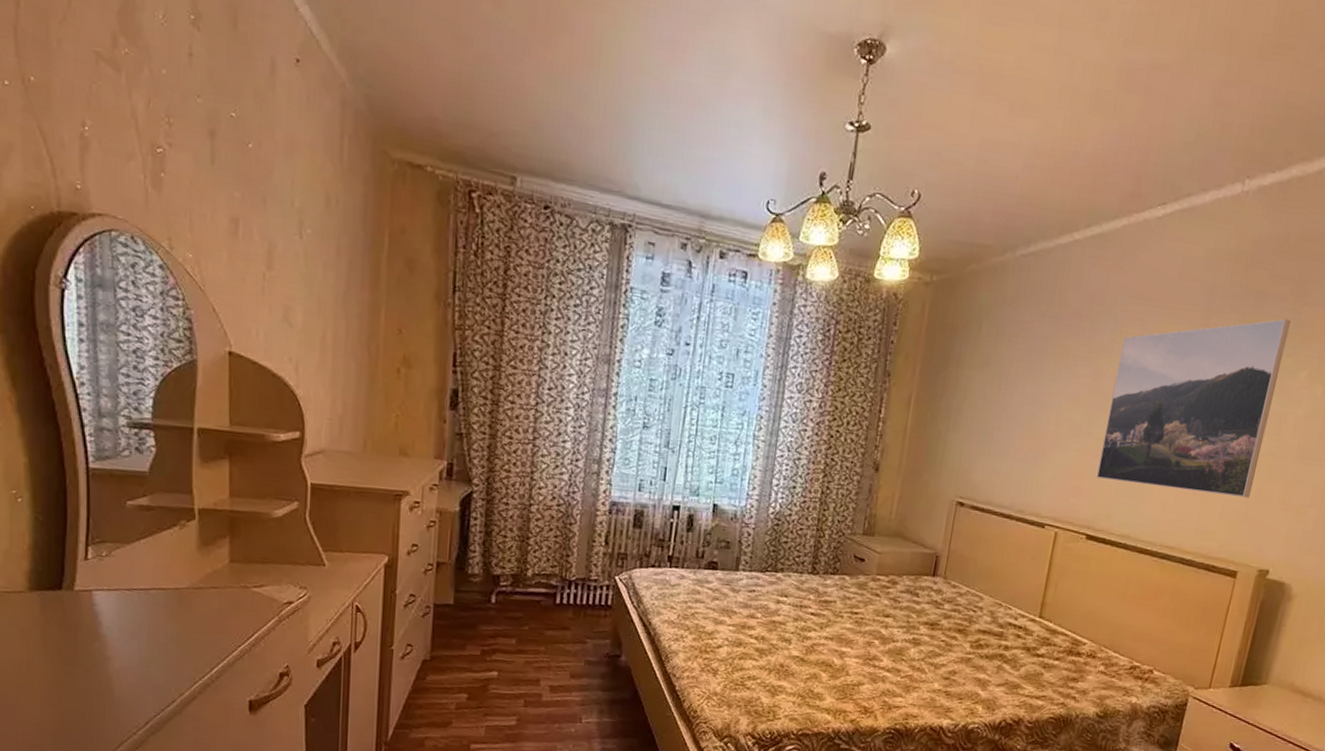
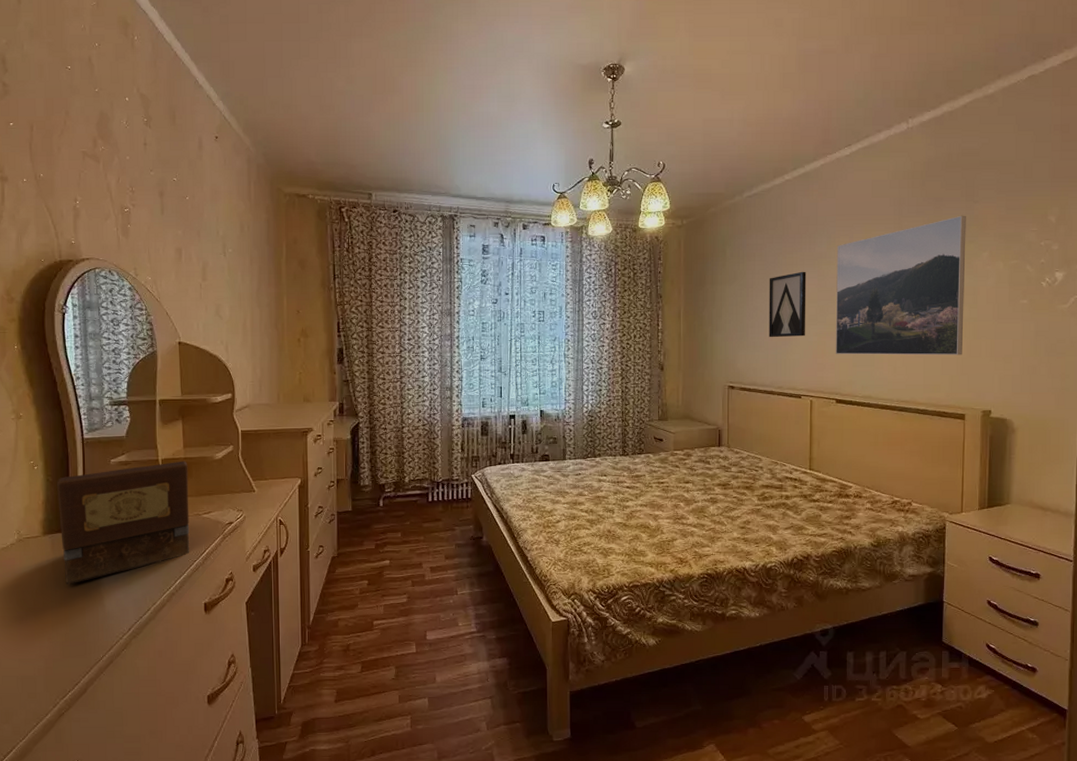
decorative box: none [50,514,235,659] -> present [57,461,190,584]
wall art: none [1017,365,1079,451] -> present [769,271,806,338]

